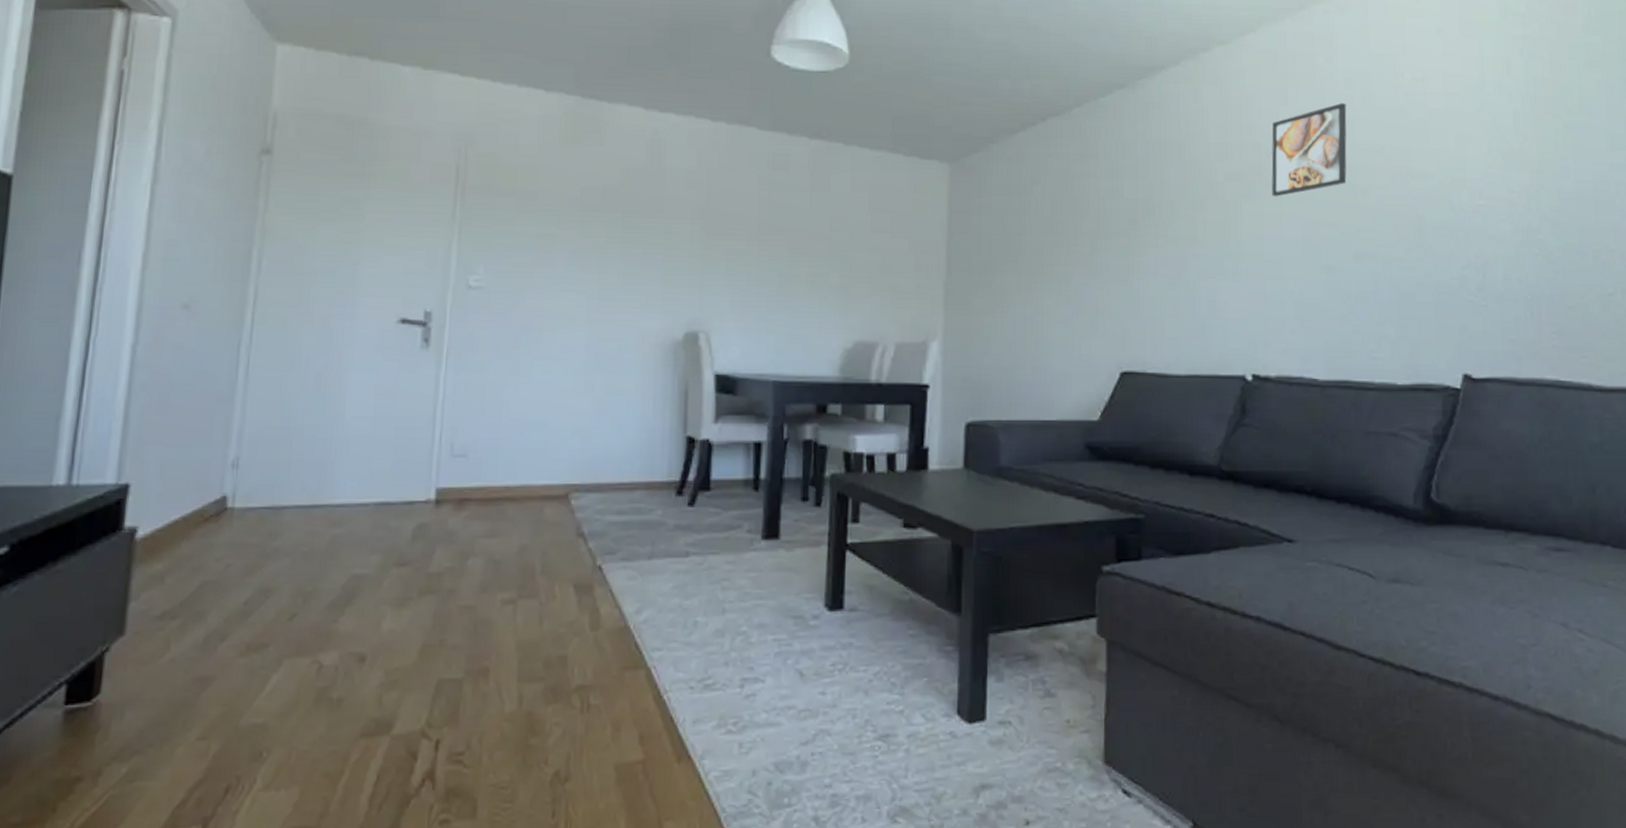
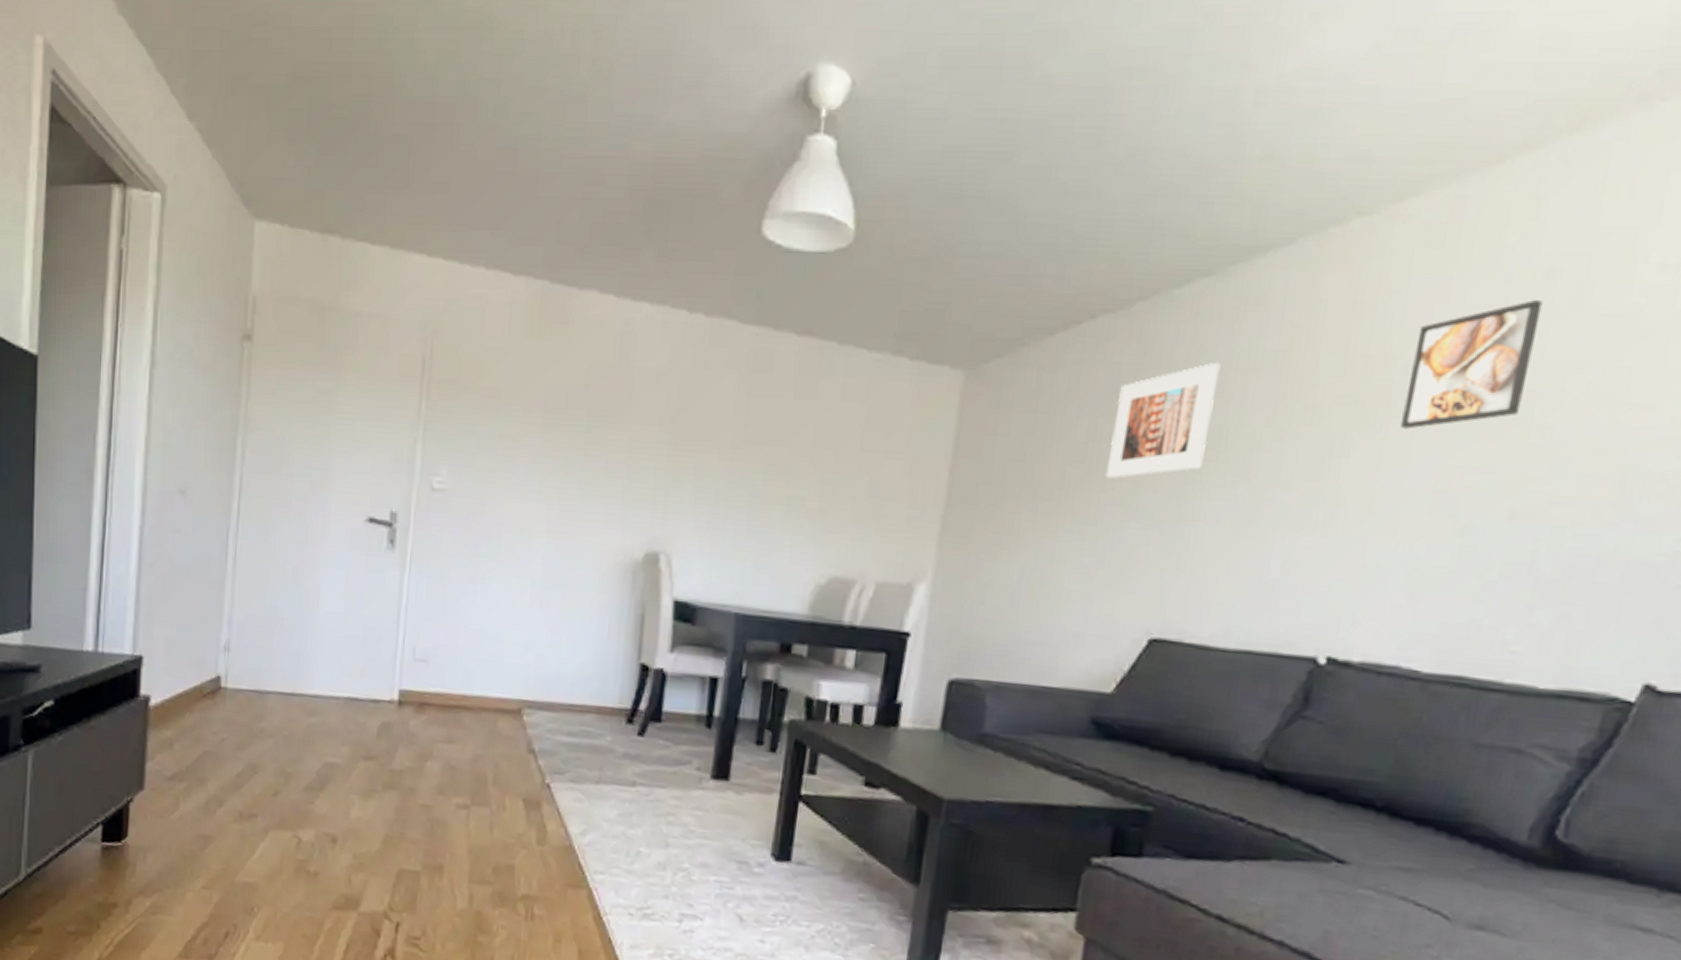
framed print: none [1069,152,1141,244] -> present [1105,363,1220,479]

